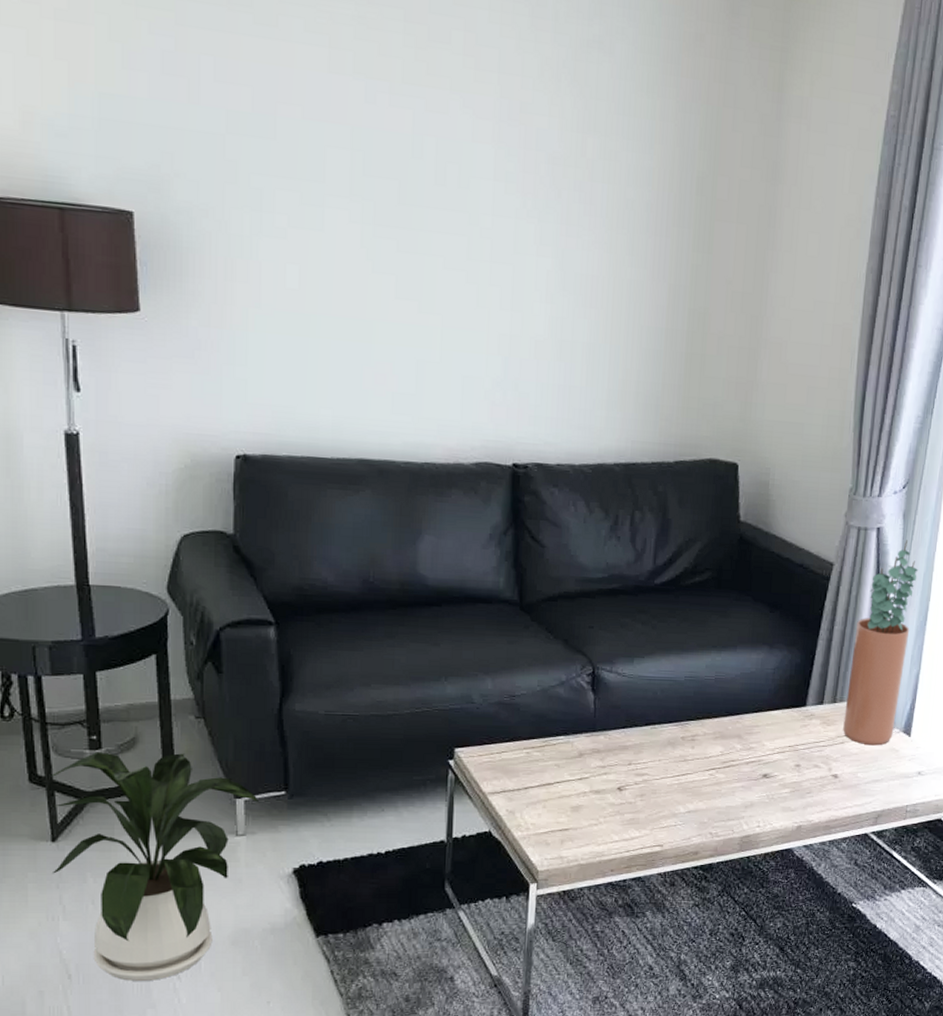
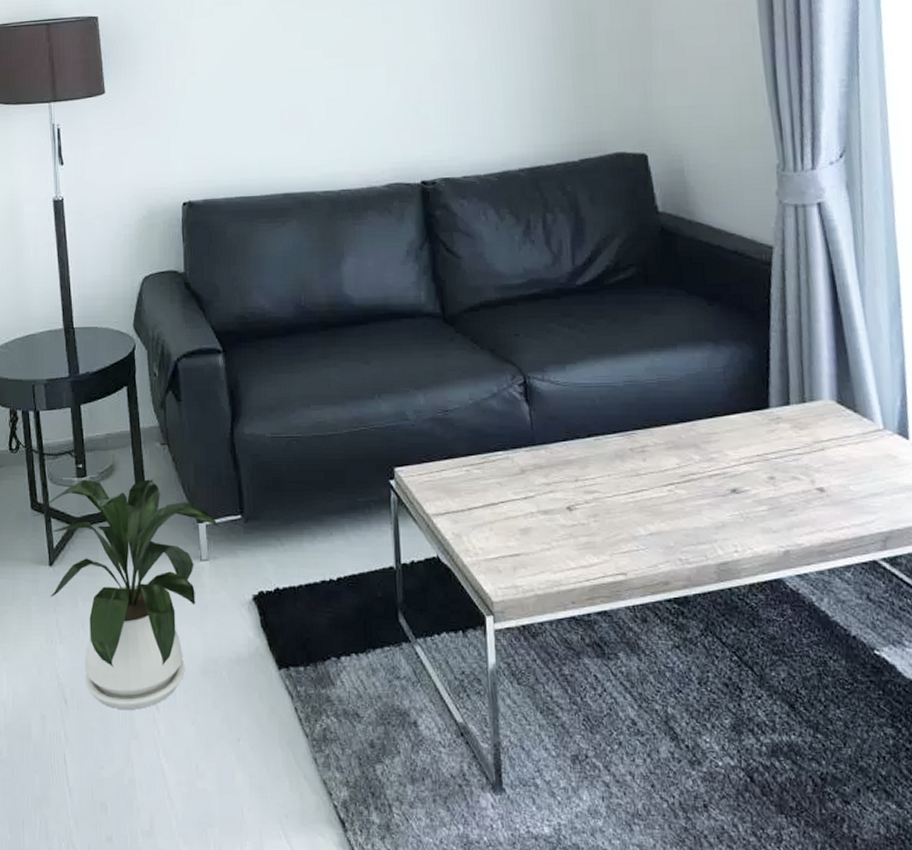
vase: present [843,540,918,746] -> none [813,213,886,452]

